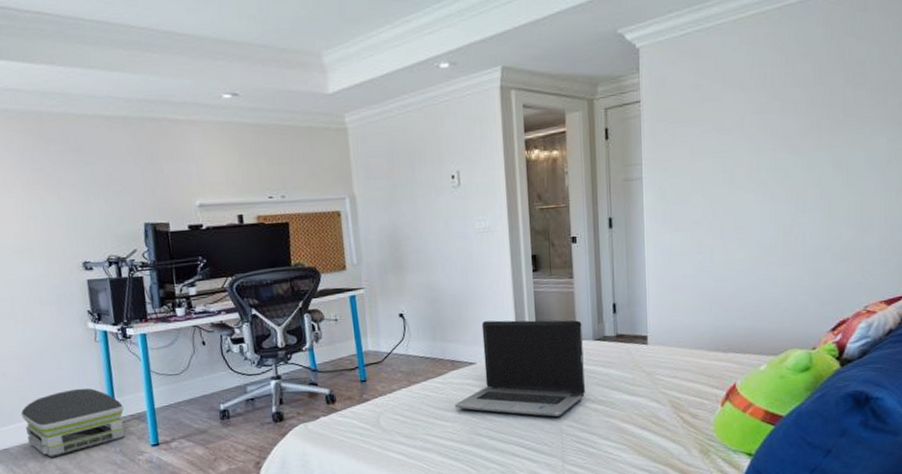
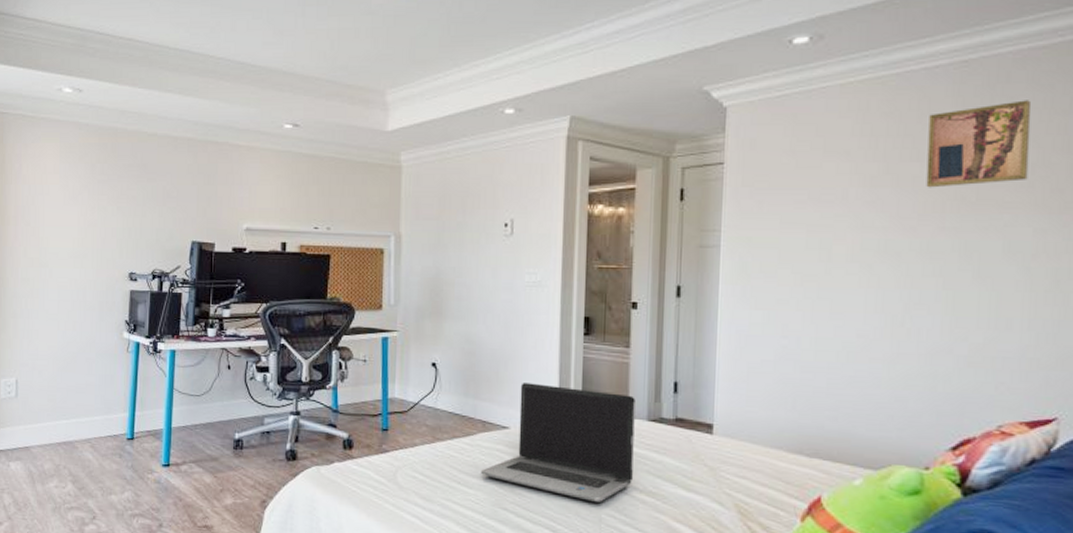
air purifier: present [21,388,125,458] -> none [47,396,142,463]
wall art: none [805,25,884,110] -> present [926,100,1032,188]

